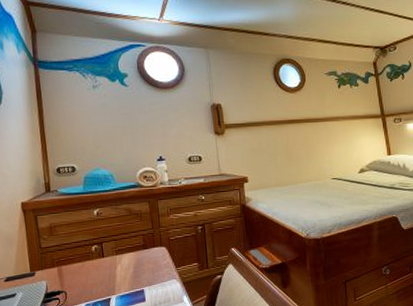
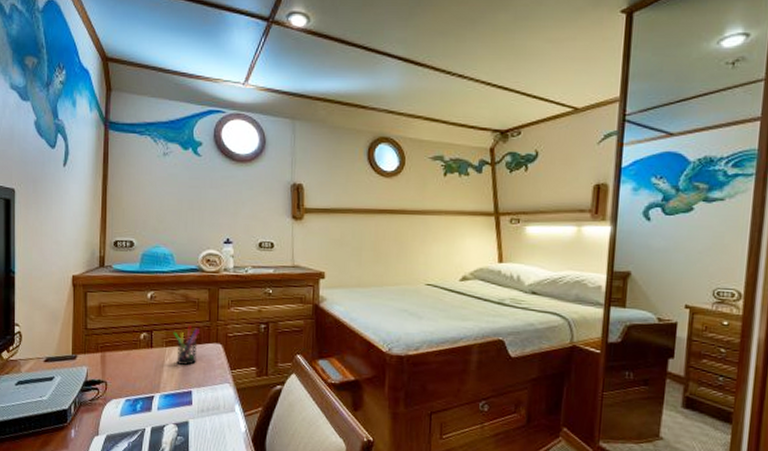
pen holder: none [121,234,145,269] -> present [173,325,200,366]

